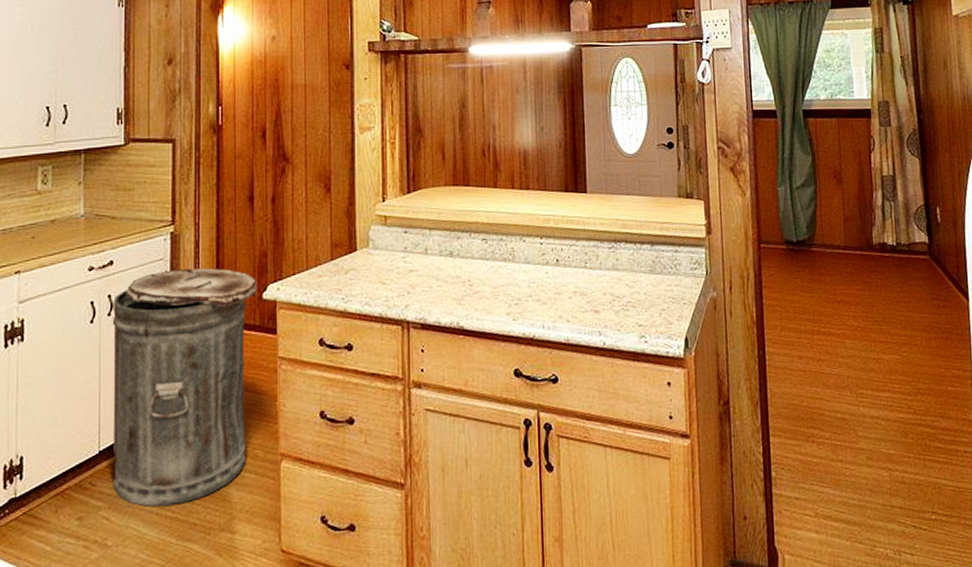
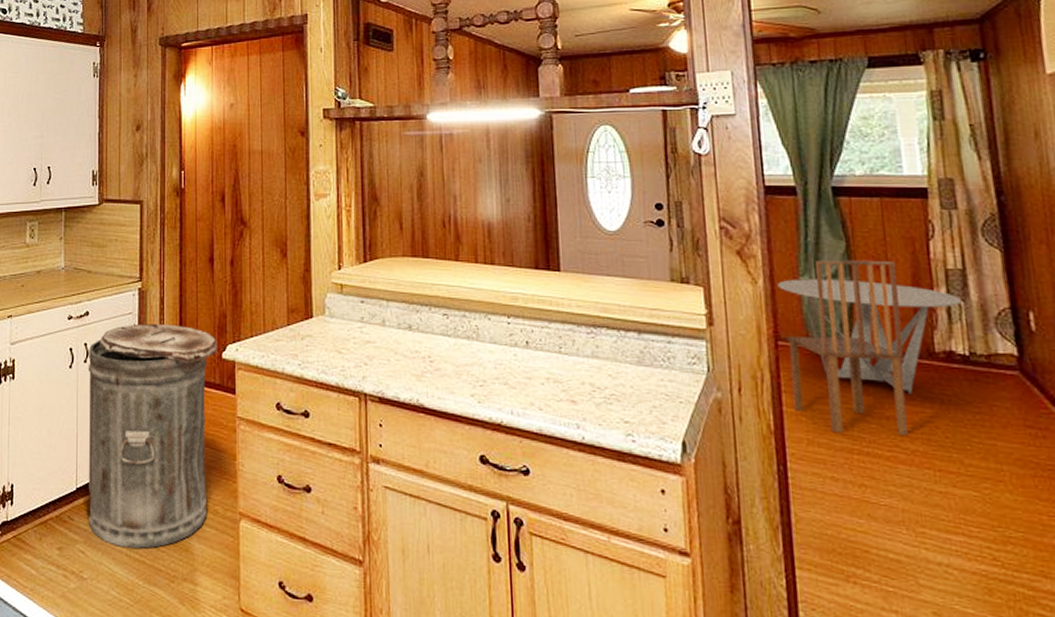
coffee table: none [761,188,892,281] -> present [777,279,961,395]
dining chair: none [766,171,853,318] -> present [786,260,909,435]

